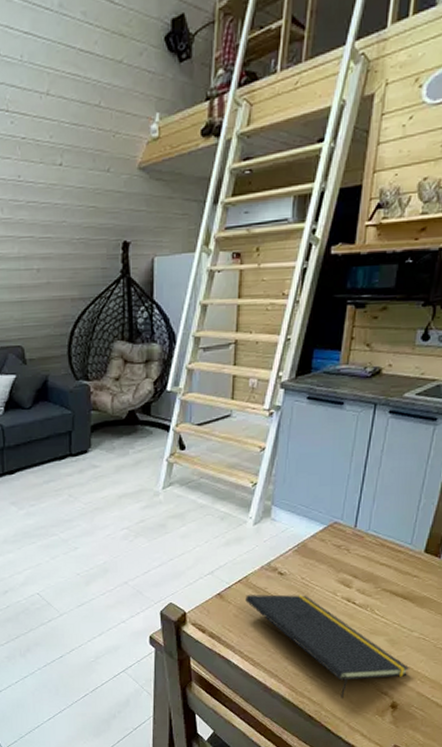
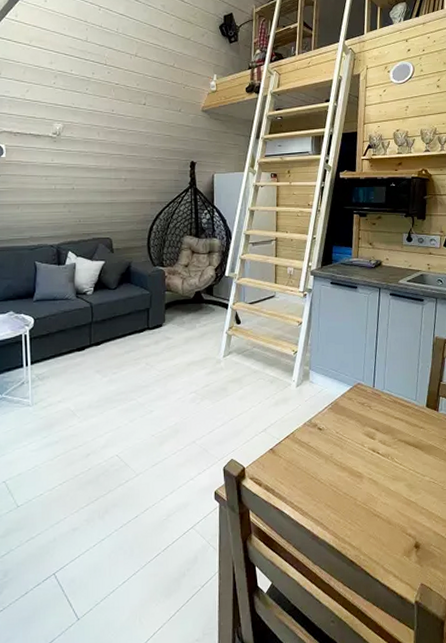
notepad: present [245,594,410,699] -> none [293,447,426,542]

